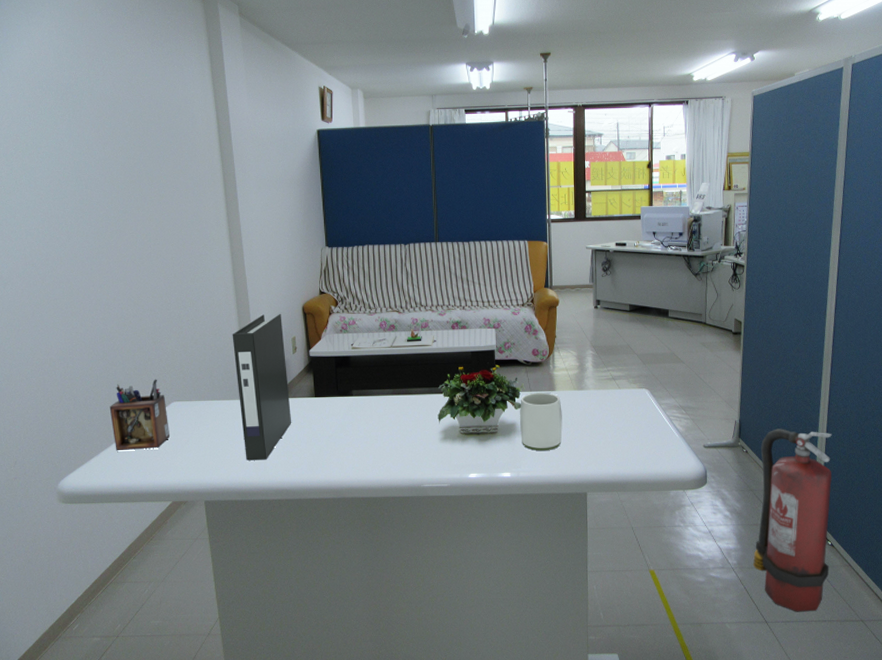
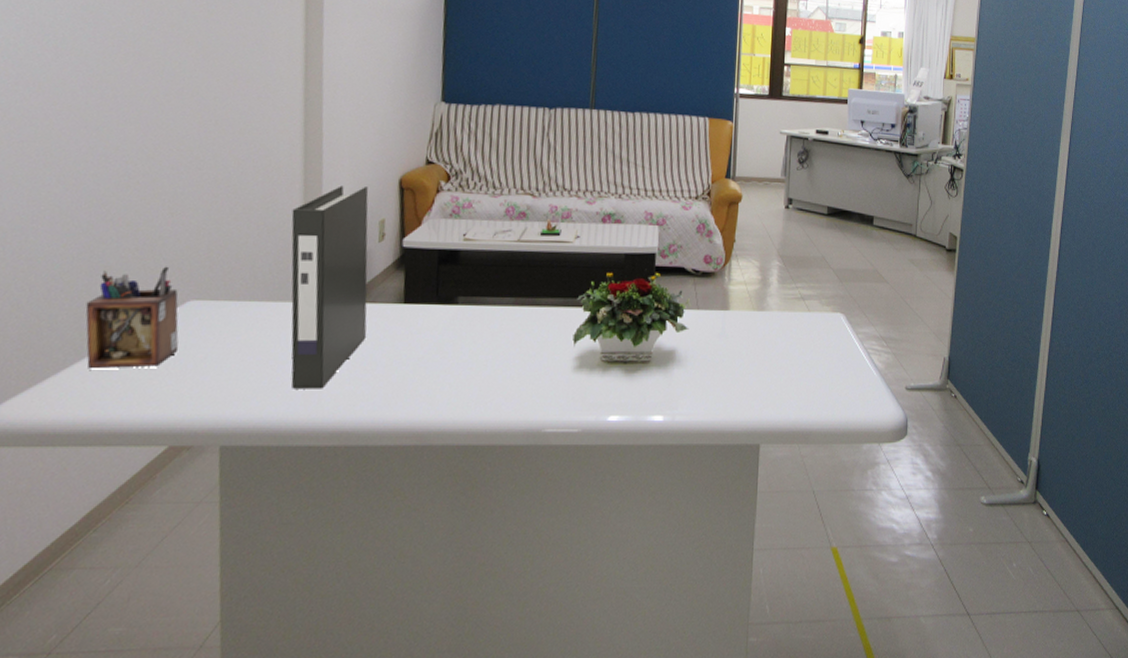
mug: present [519,392,563,451] -> none [680,311,736,387]
fire extinguisher: present [752,428,832,612] -> none [955,369,1052,601]

